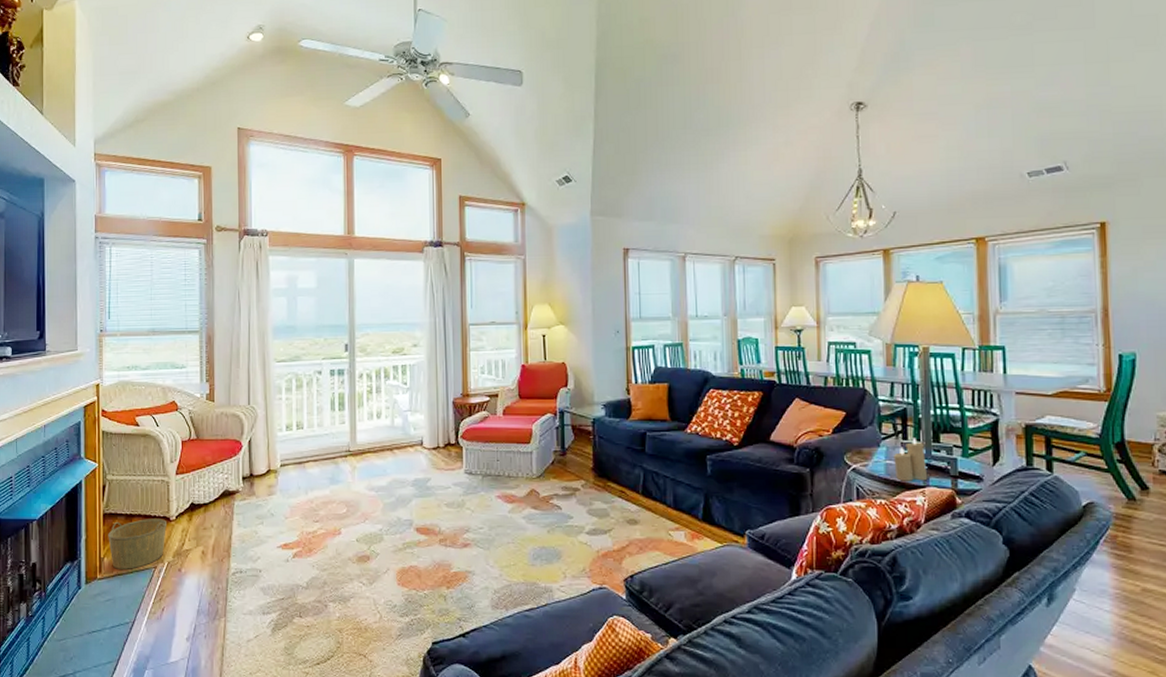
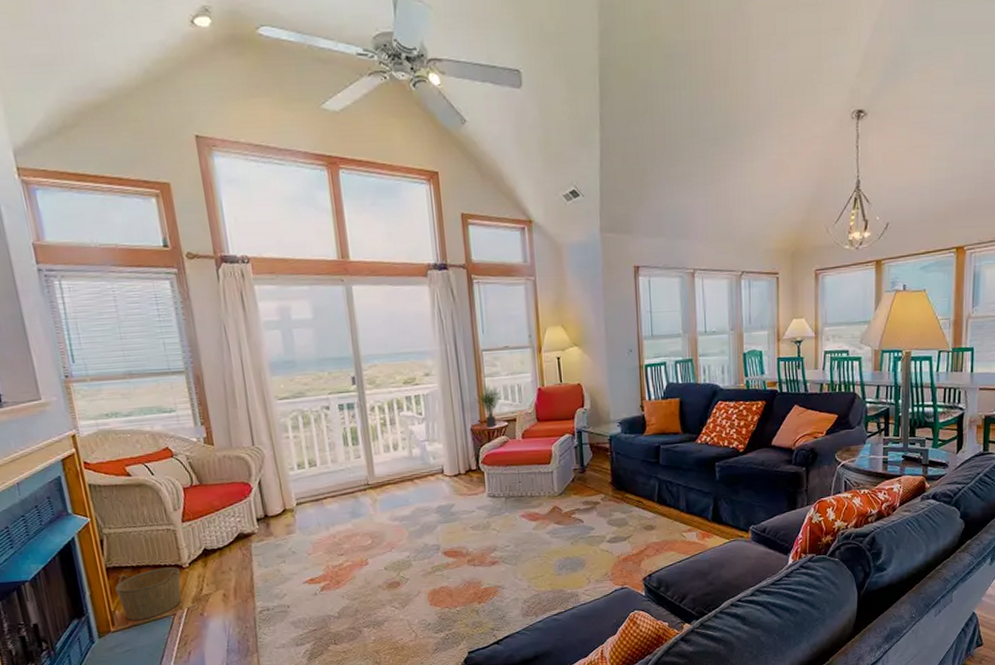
potted plant: none [457,357,483,402] -> present [473,383,500,428]
candle: present [894,438,928,481] -> none [877,434,904,473]

